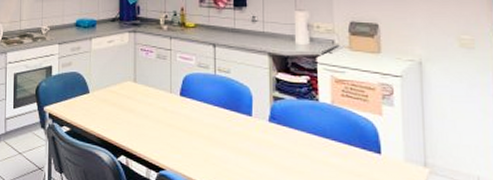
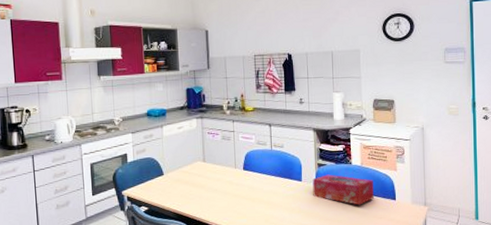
tissue box: none [266,111,349,155] -> present [312,174,374,205]

